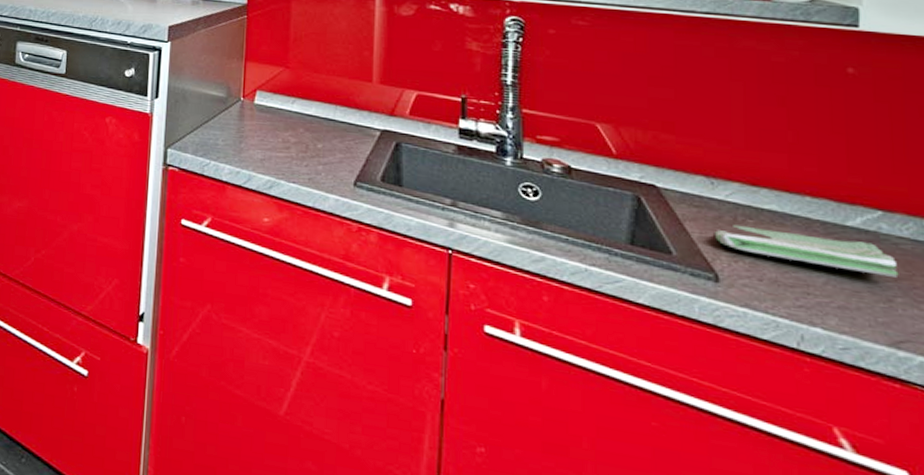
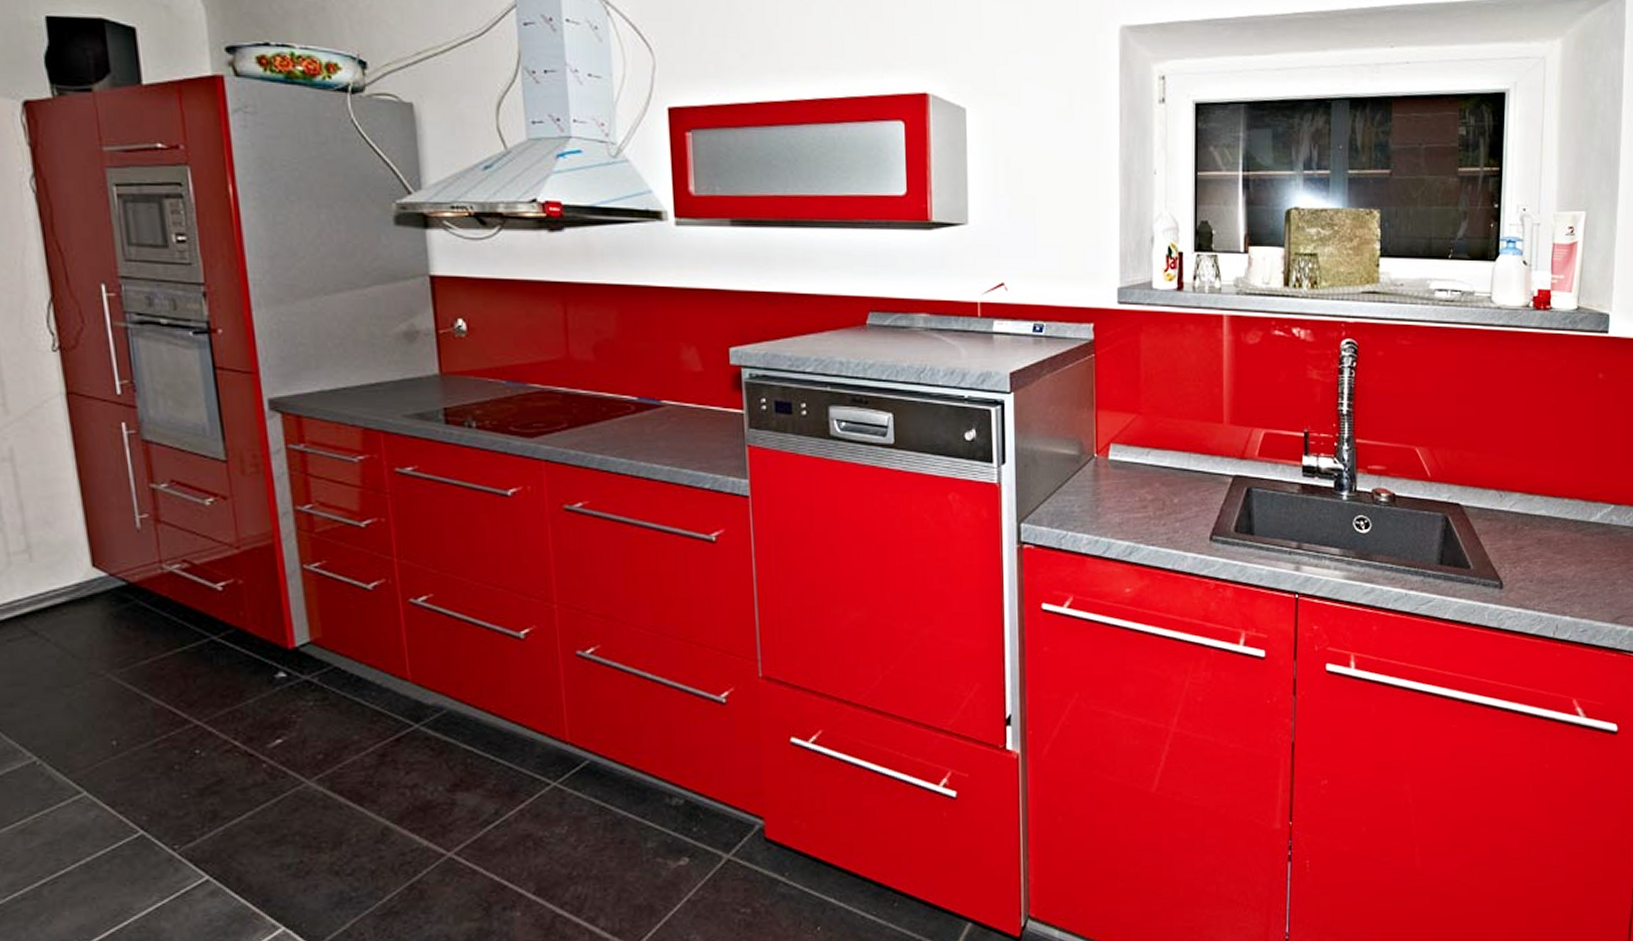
dish towel: present [715,224,899,277] -> none [1501,532,1621,563]

